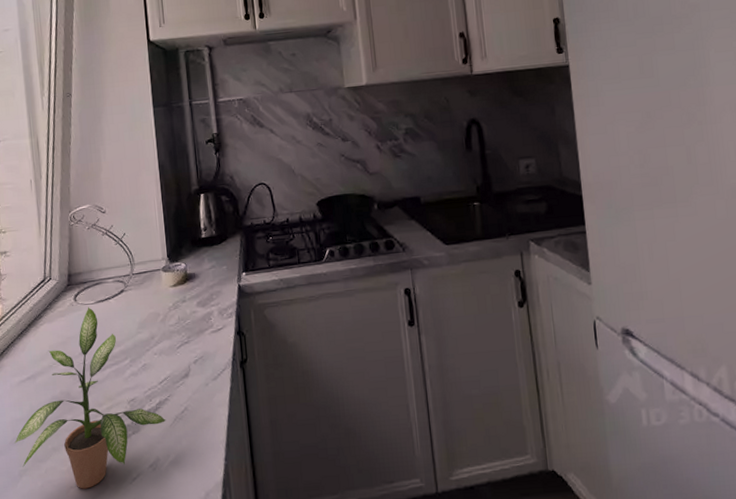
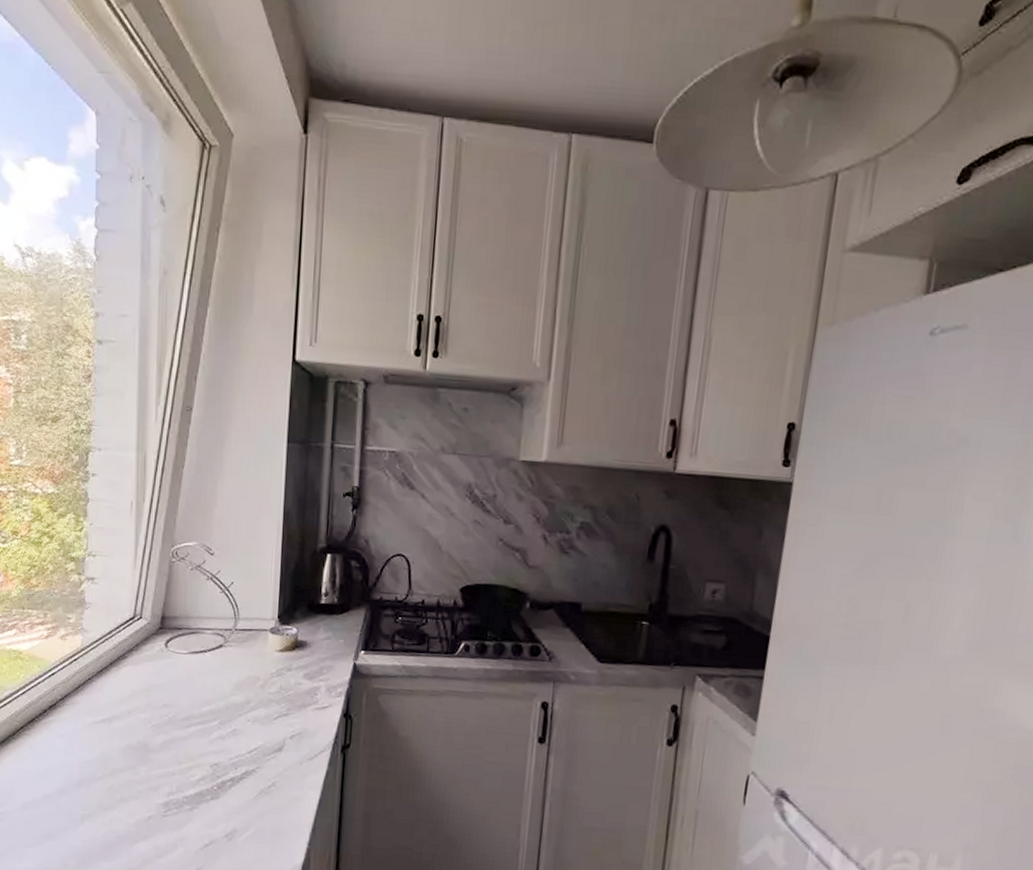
potted plant: present [14,307,166,489] -> none [79,656,250,846]

